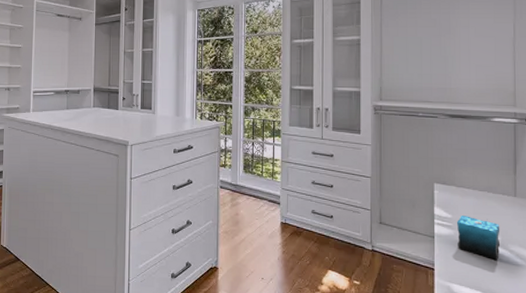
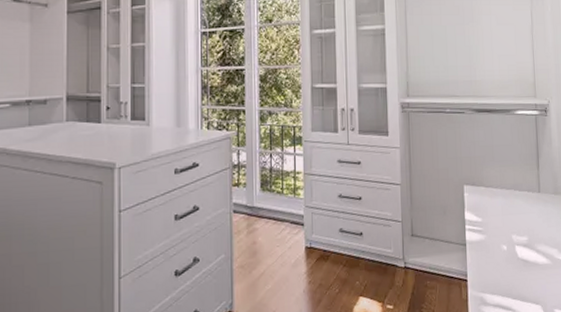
candle: present [456,216,500,261] -> none [486,218,528,263]

